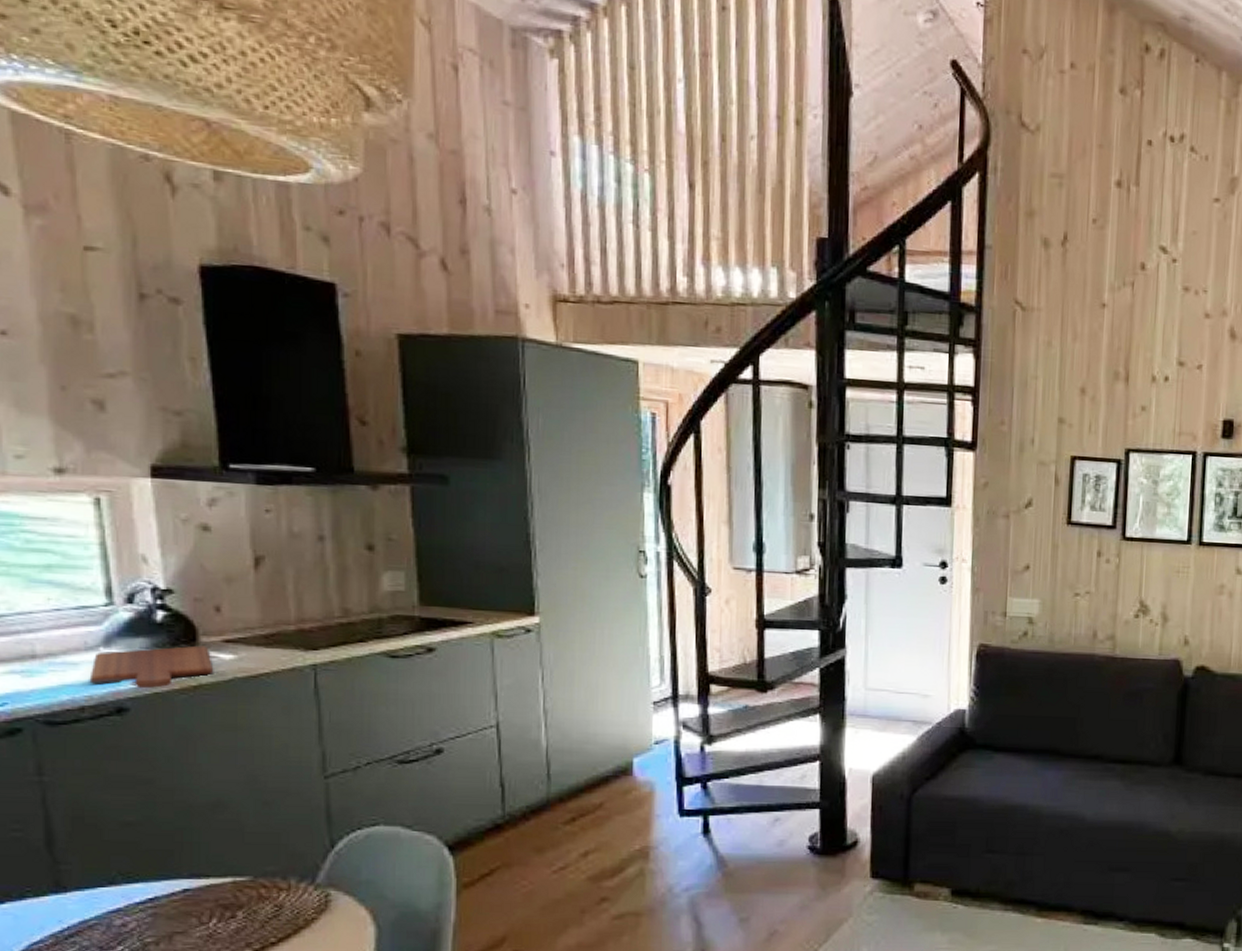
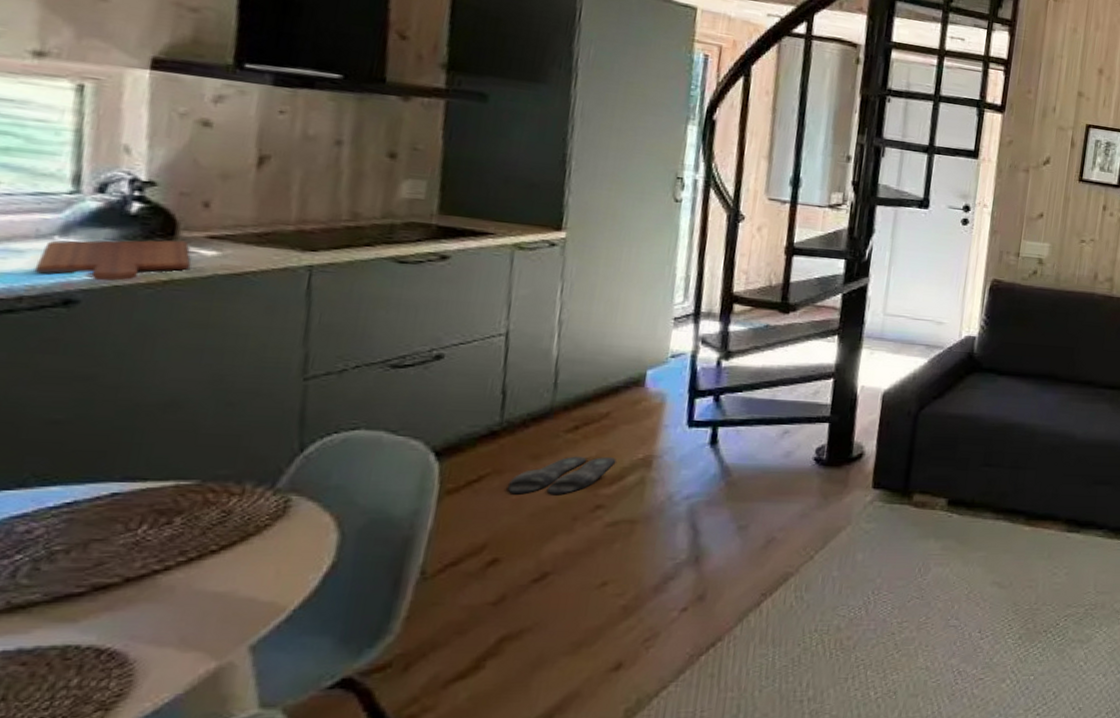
slippers: none [517,848,615,888] -> present [507,456,616,495]

